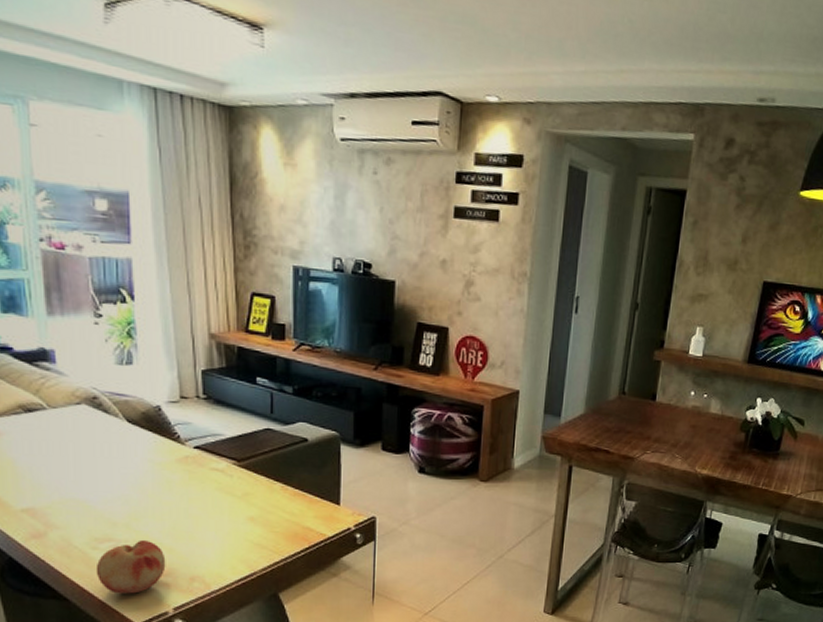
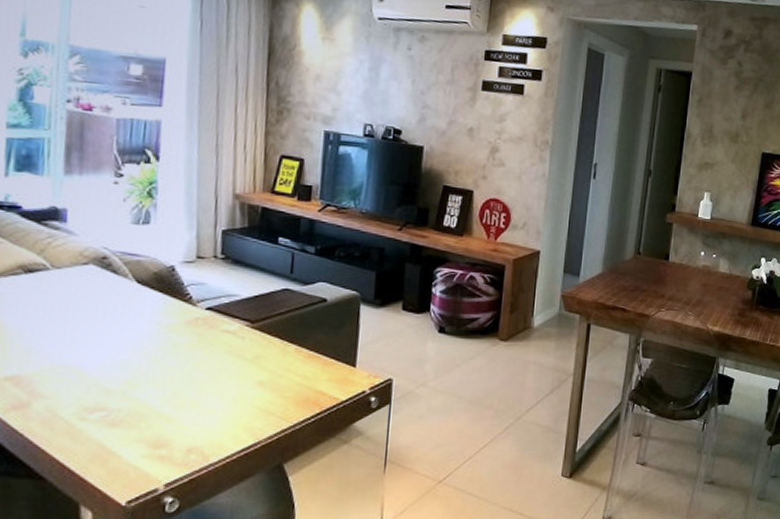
fruit: present [95,539,166,594] -> none [80,408,162,470]

